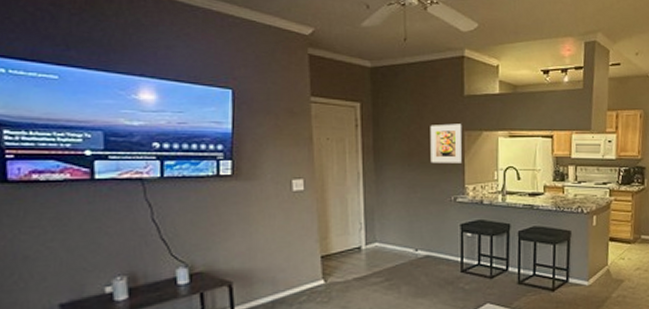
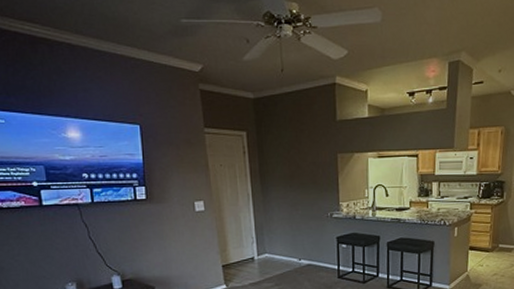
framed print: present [430,124,462,164] -> none [307,147,336,184]

